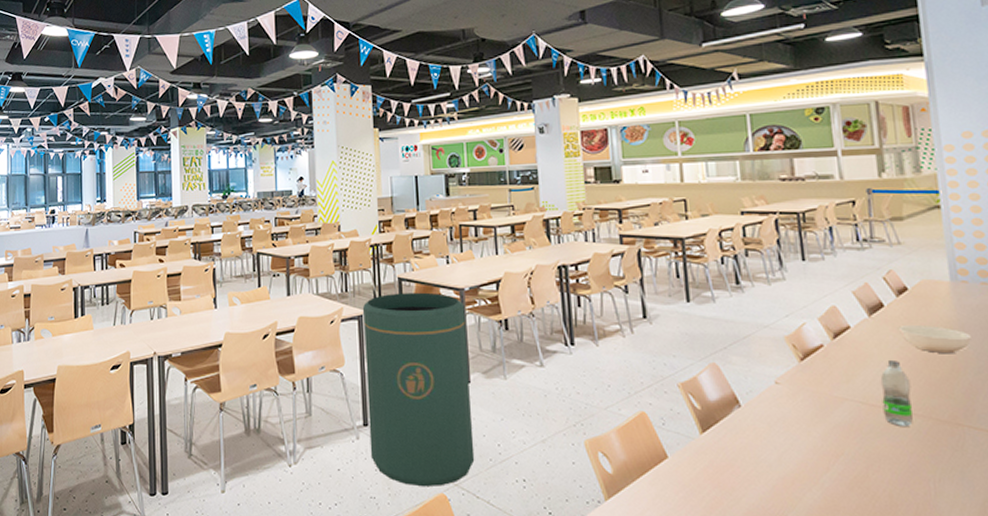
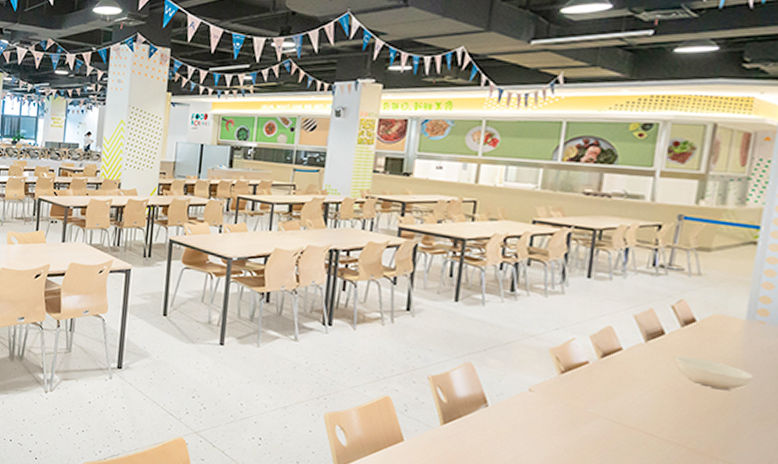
trash can: present [362,292,475,486] -> none [120,253,230,431]
bottle: present [880,361,913,426] -> none [635,387,673,451]

